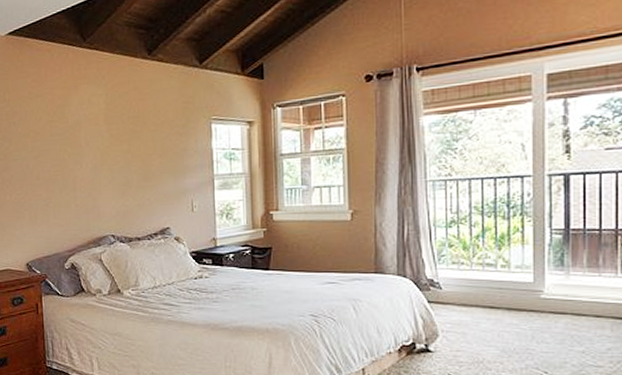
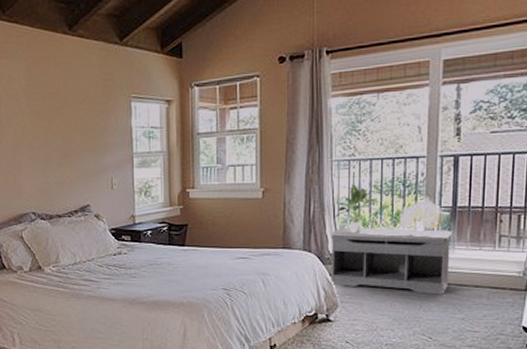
bench: none [428,251,566,325] -> present [331,227,453,295]
potted plant: none [431,205,477,257] -> present [335,184,376,232]
dried flowers: none [504,216,554,257] -> present [399,194,443,233]

